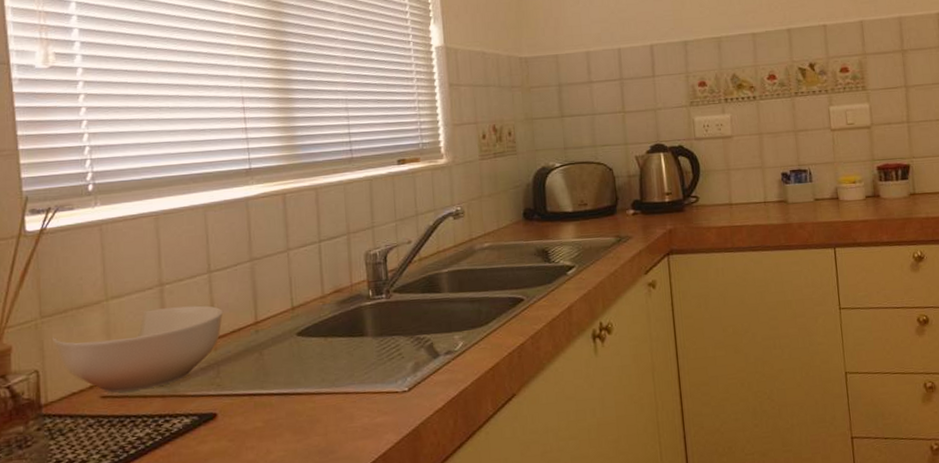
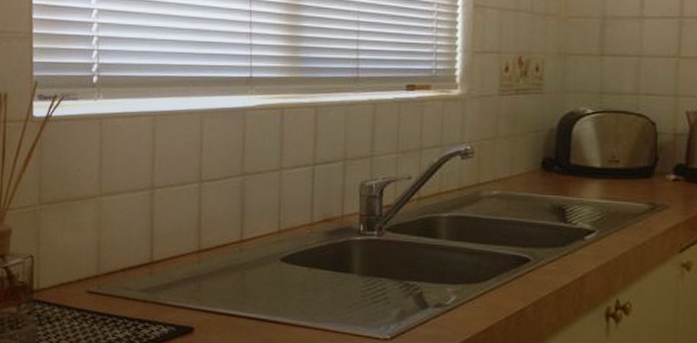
bowl: present [53,305,224,393] -> none [48,211,211,292]

